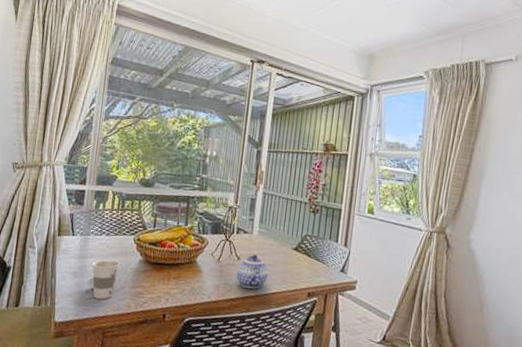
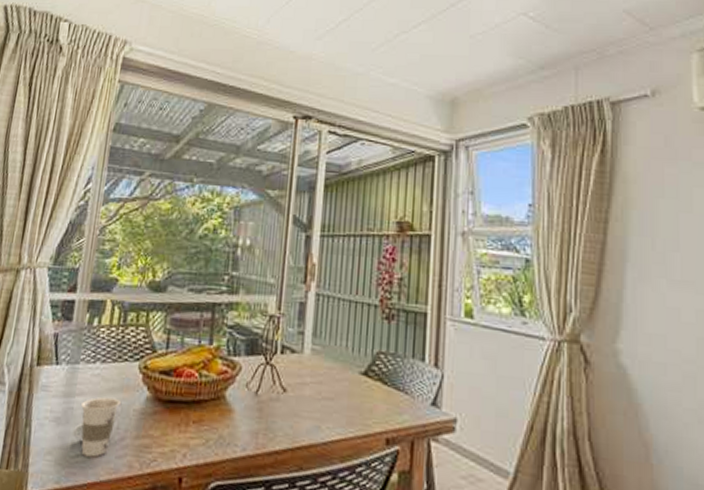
teapot: present [236,254,269,289] -> none [281,383,327,435]

